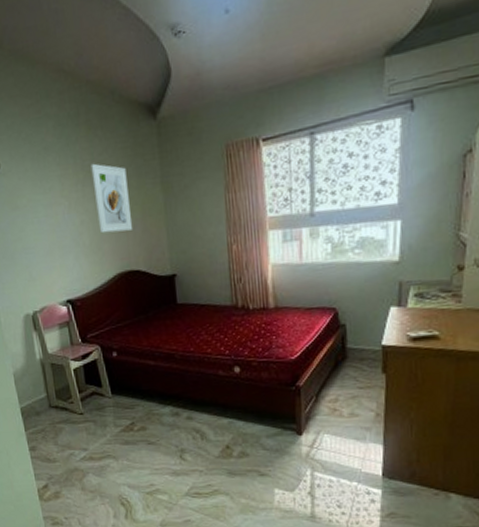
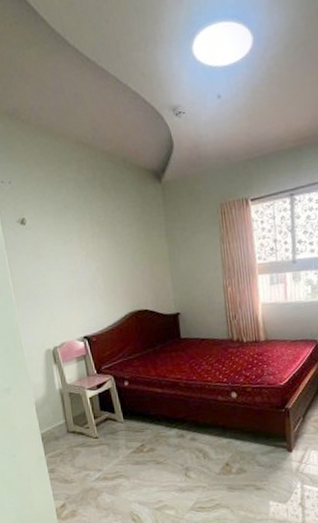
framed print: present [91,163,133,234] -> none [105,219,142,278]

